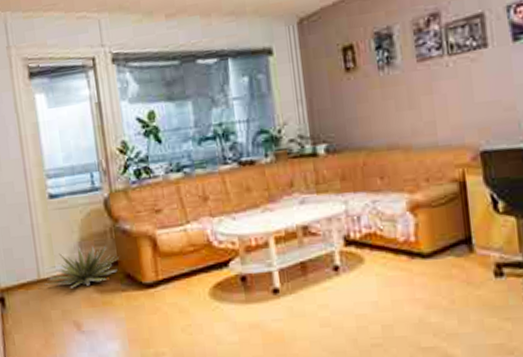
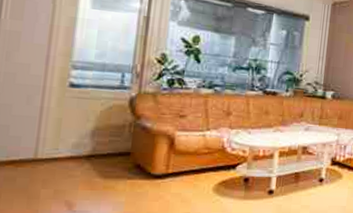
decorative plant: present [44,245,119,289] -> none [39,134,132,171]

